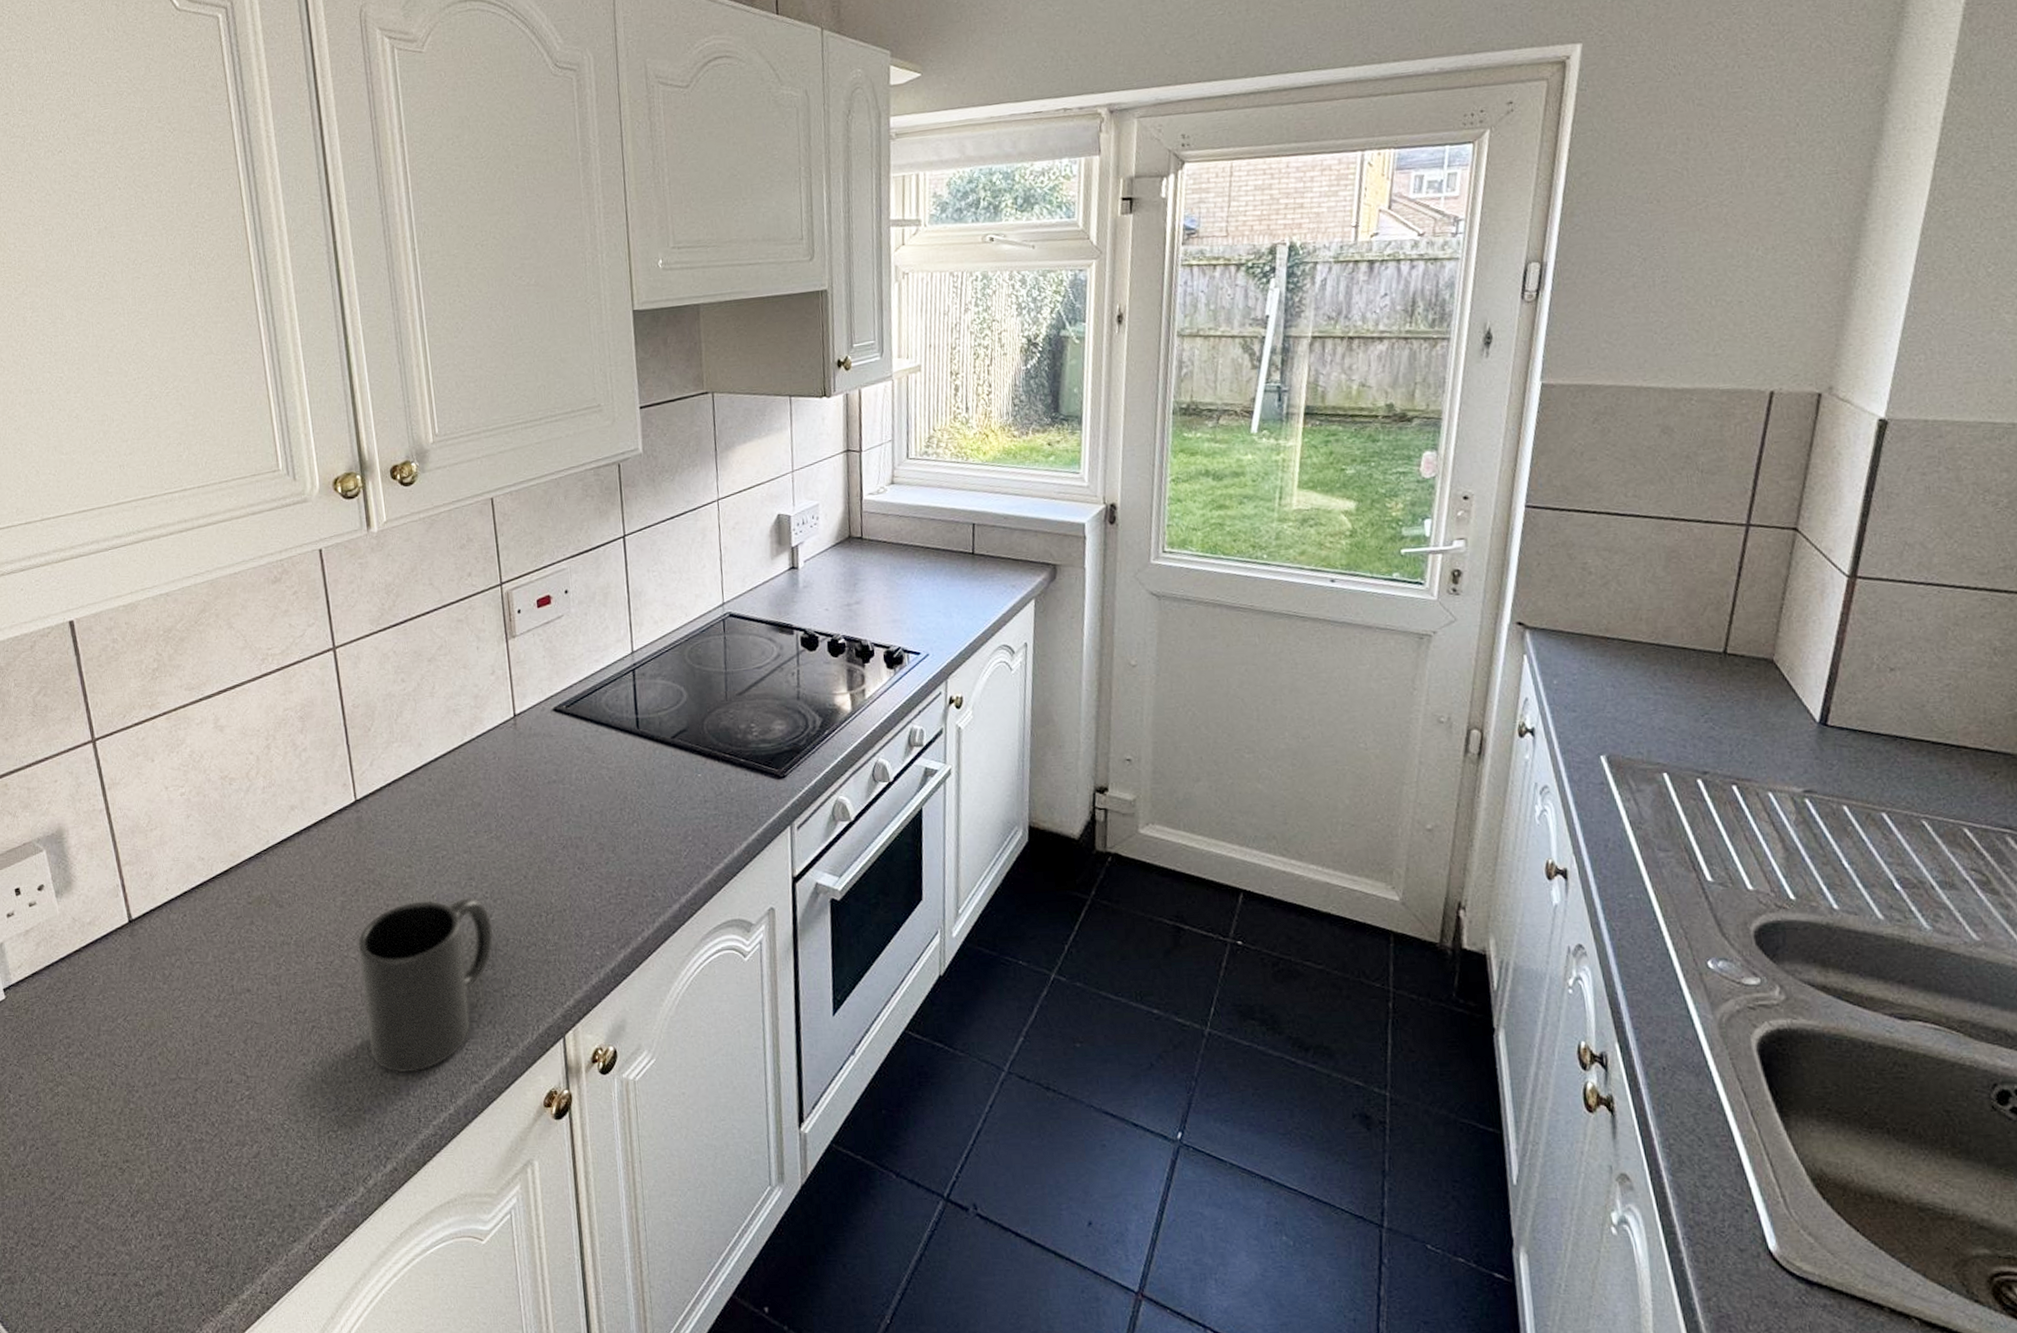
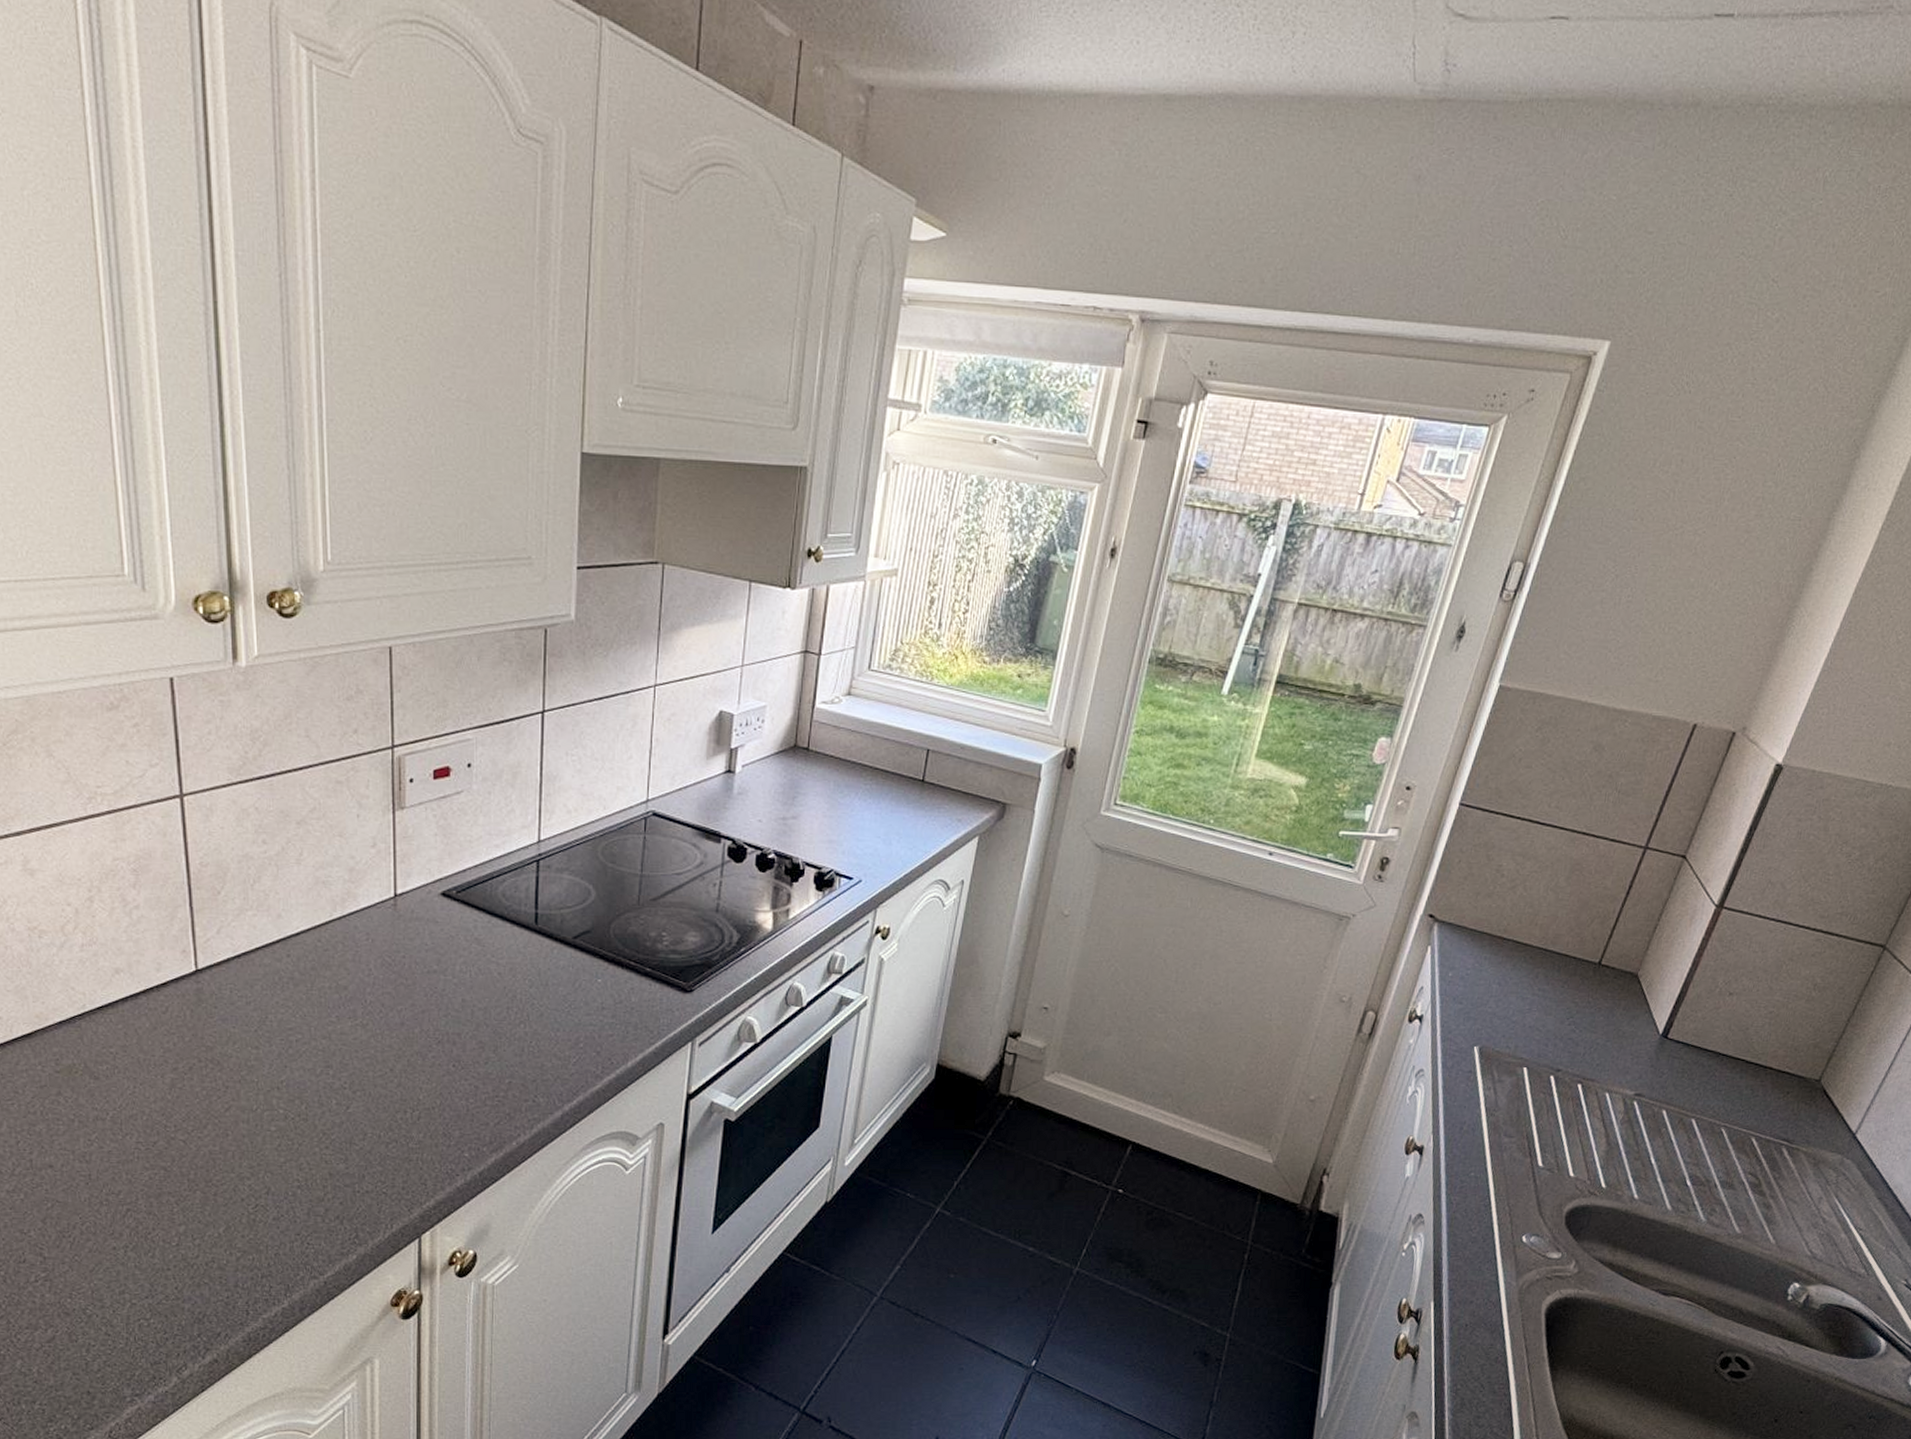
mug: present [358,898,493,1073] -> none [188,1086,349,1264]

